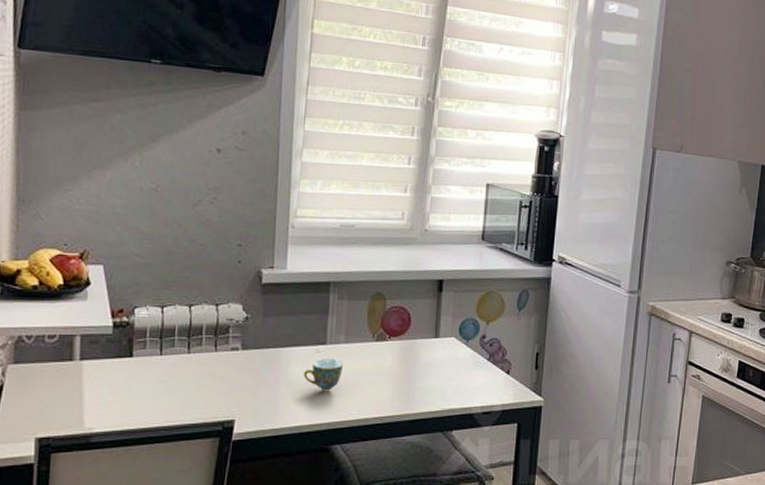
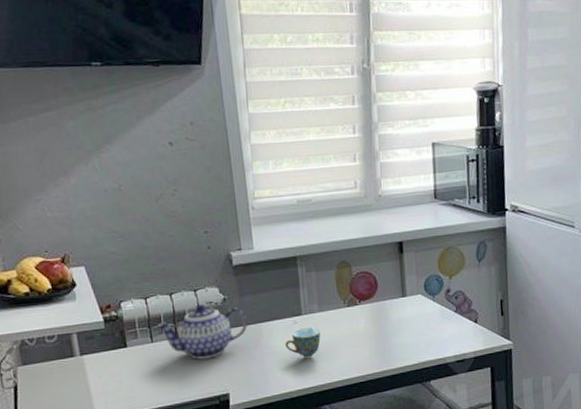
teapot: none [170,320,268,380] -> present [158,304,248,360]

